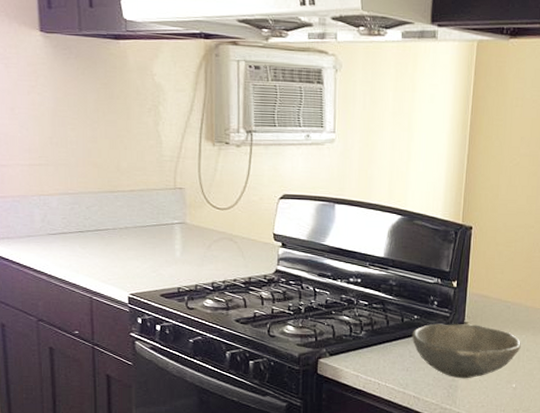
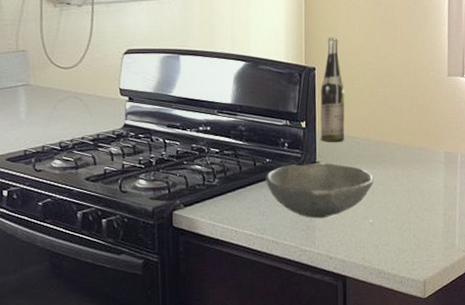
wine bottle: none [471,196,500,305] -> present [320,37,345,143]

